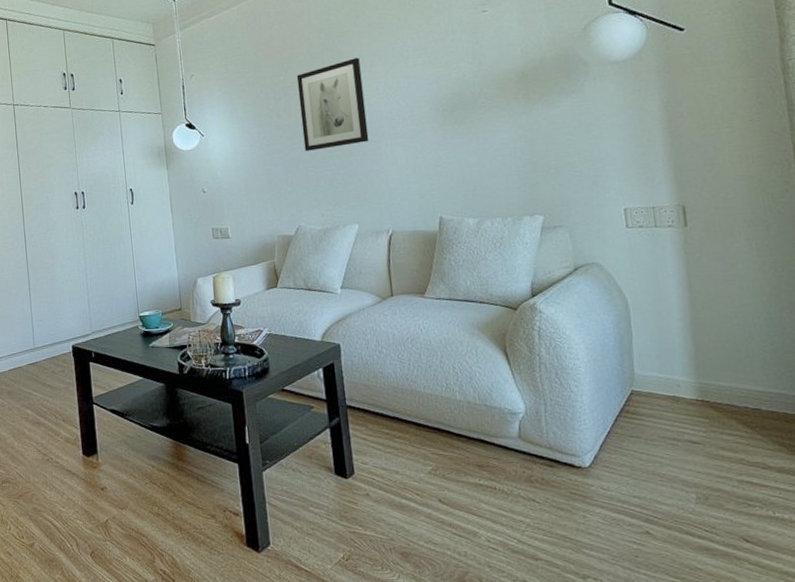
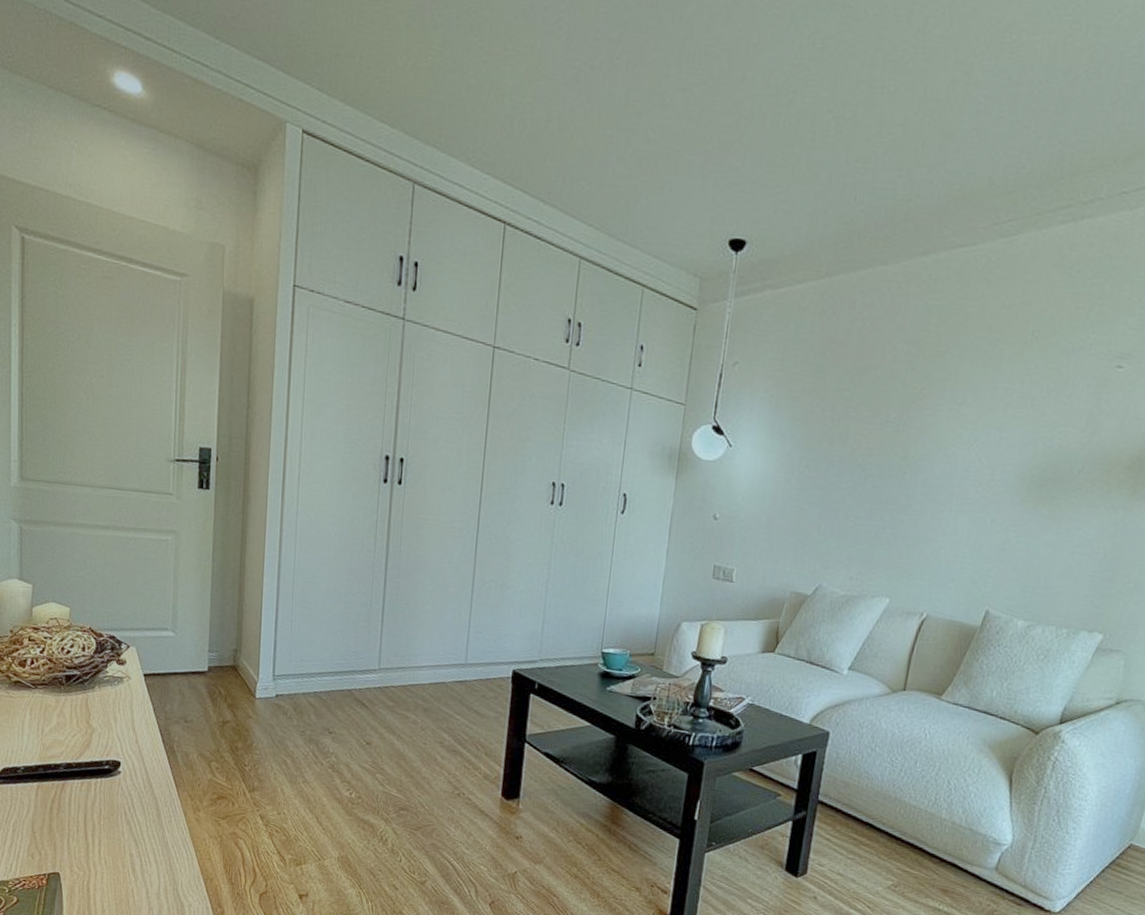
wall art: present [296,57,369,151] -> none [851,389,951,501]

